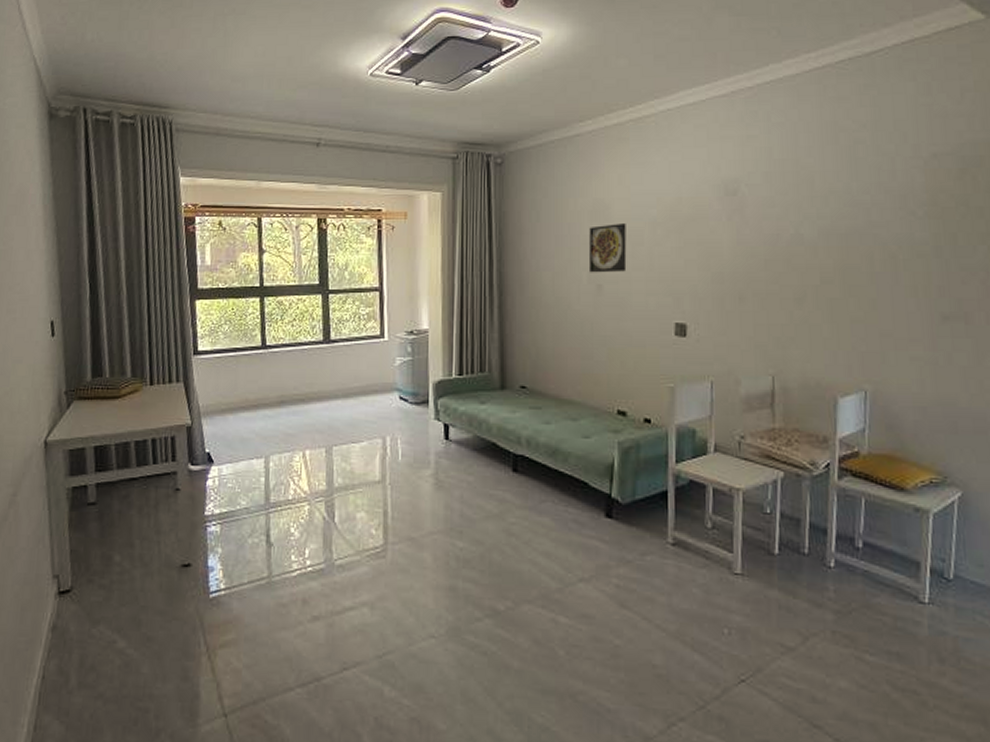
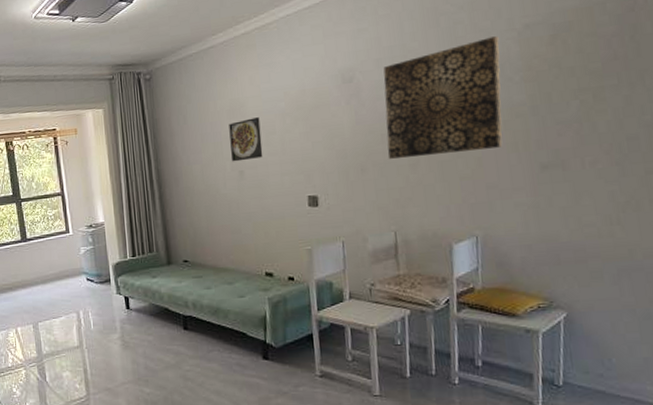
wall art: none [770,163,903,290] -> present [383,36,502,159]

